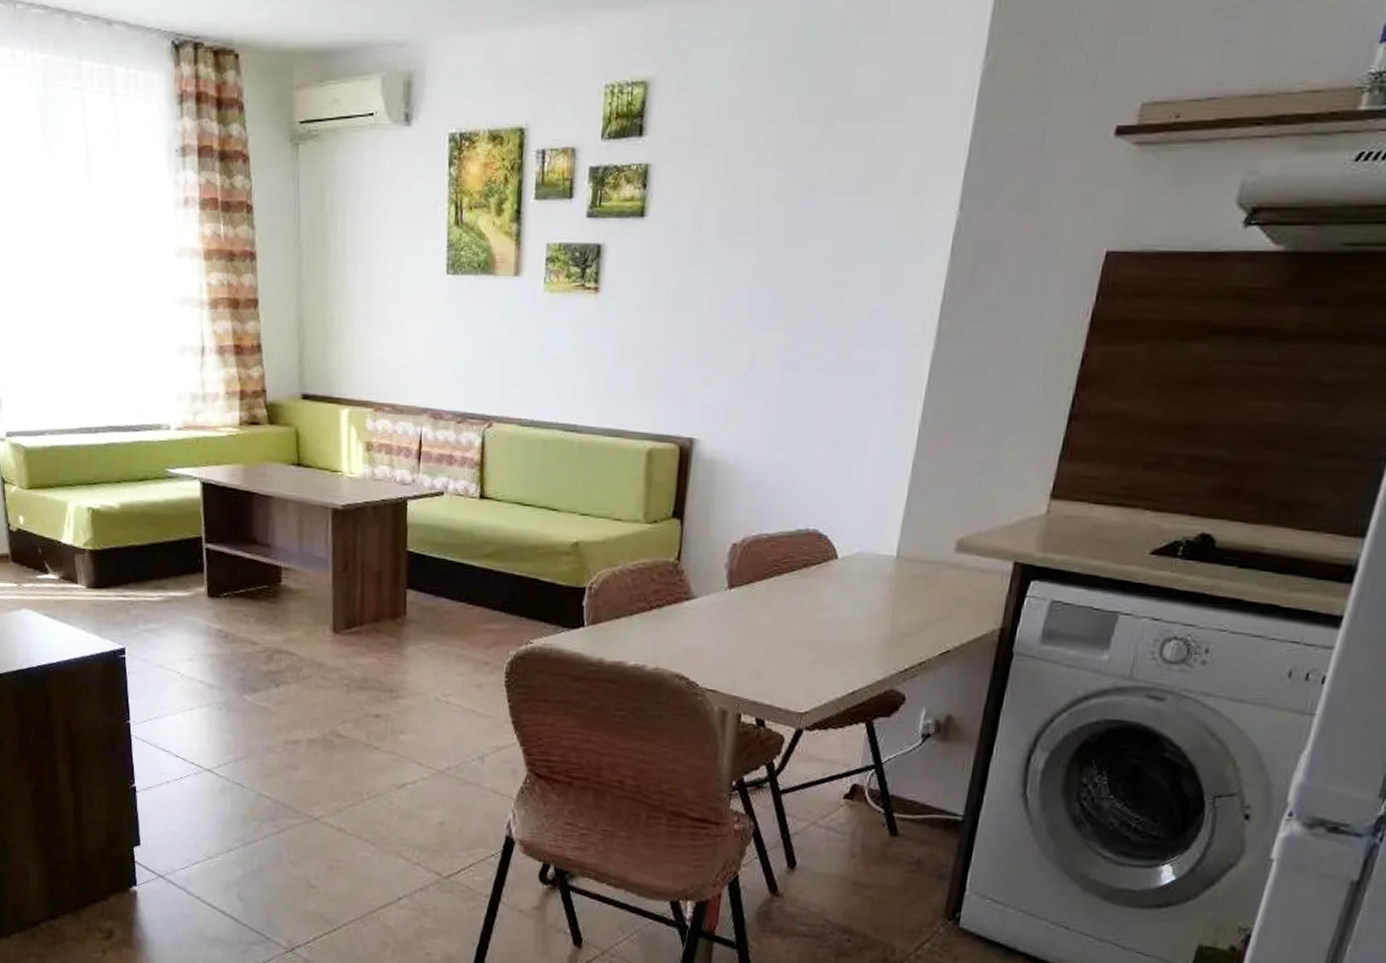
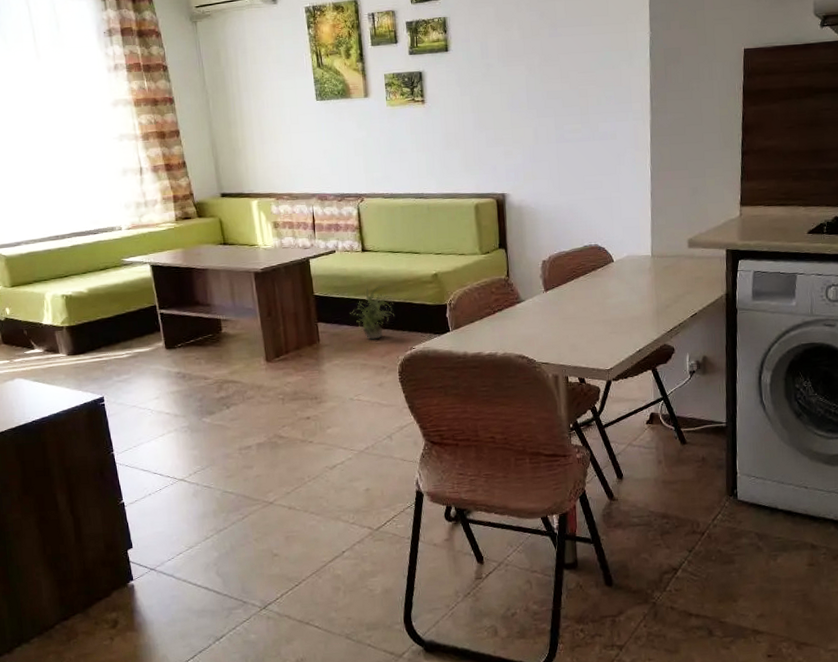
potted plant: none [452,545,514,624] -> present [350,284,395,340]

